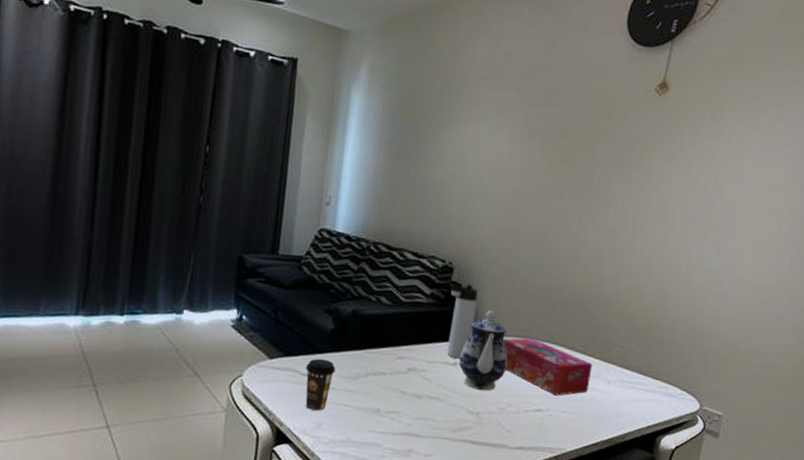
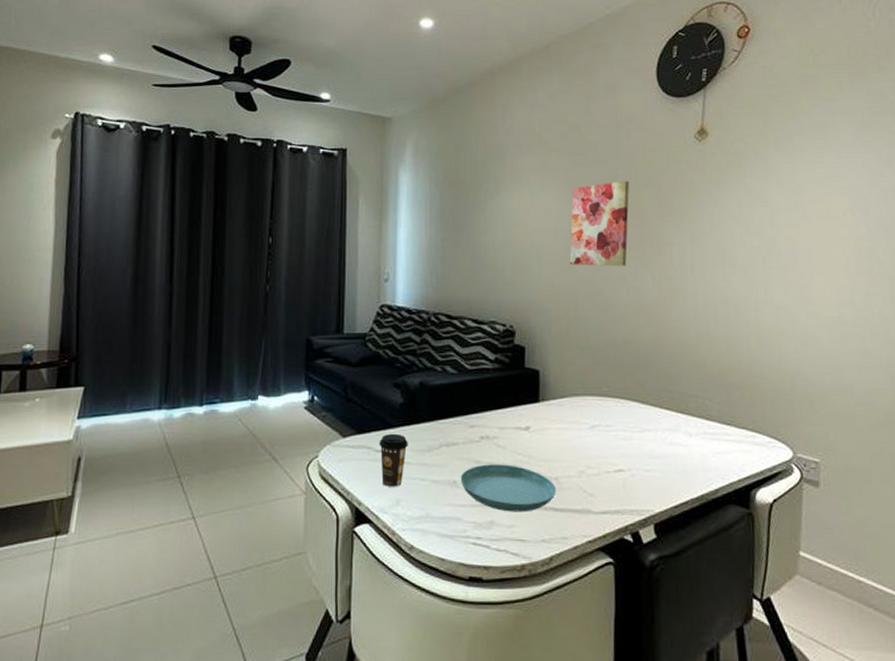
saucer: none [383,395,477,443] -> present [460,464,557,512]
thermos bottle: present [447,284,478,359] -> none [513,346,543,423]
teapot: present [459,310,507,391] -> none [532,370,581,454]
tissue box: present [503,337,593,396] -> none [573,395,671,454]
wall art: none [516,126,585,214] -> present [569,180,629,266]

